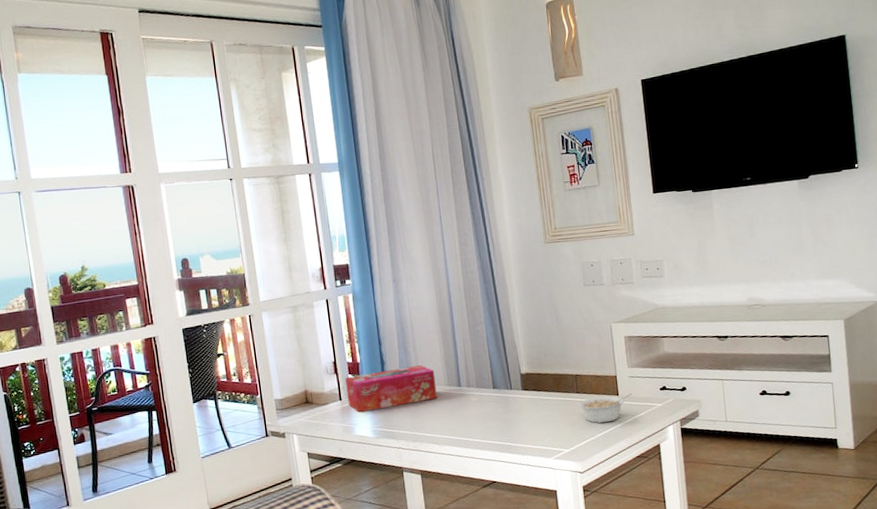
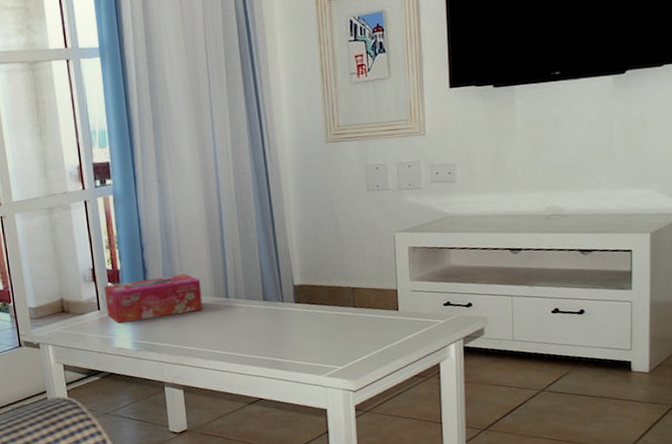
legume: present [578,393,633,424] -> none [354,308,414,340]

